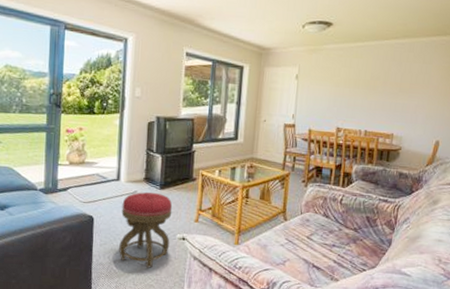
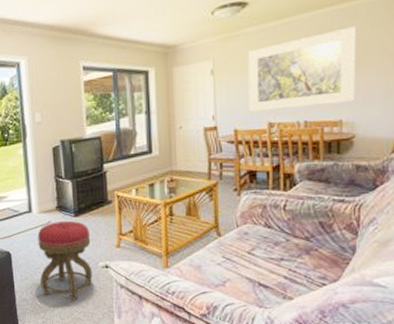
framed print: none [322,59,412,120] -> present [248,26,356,113]

